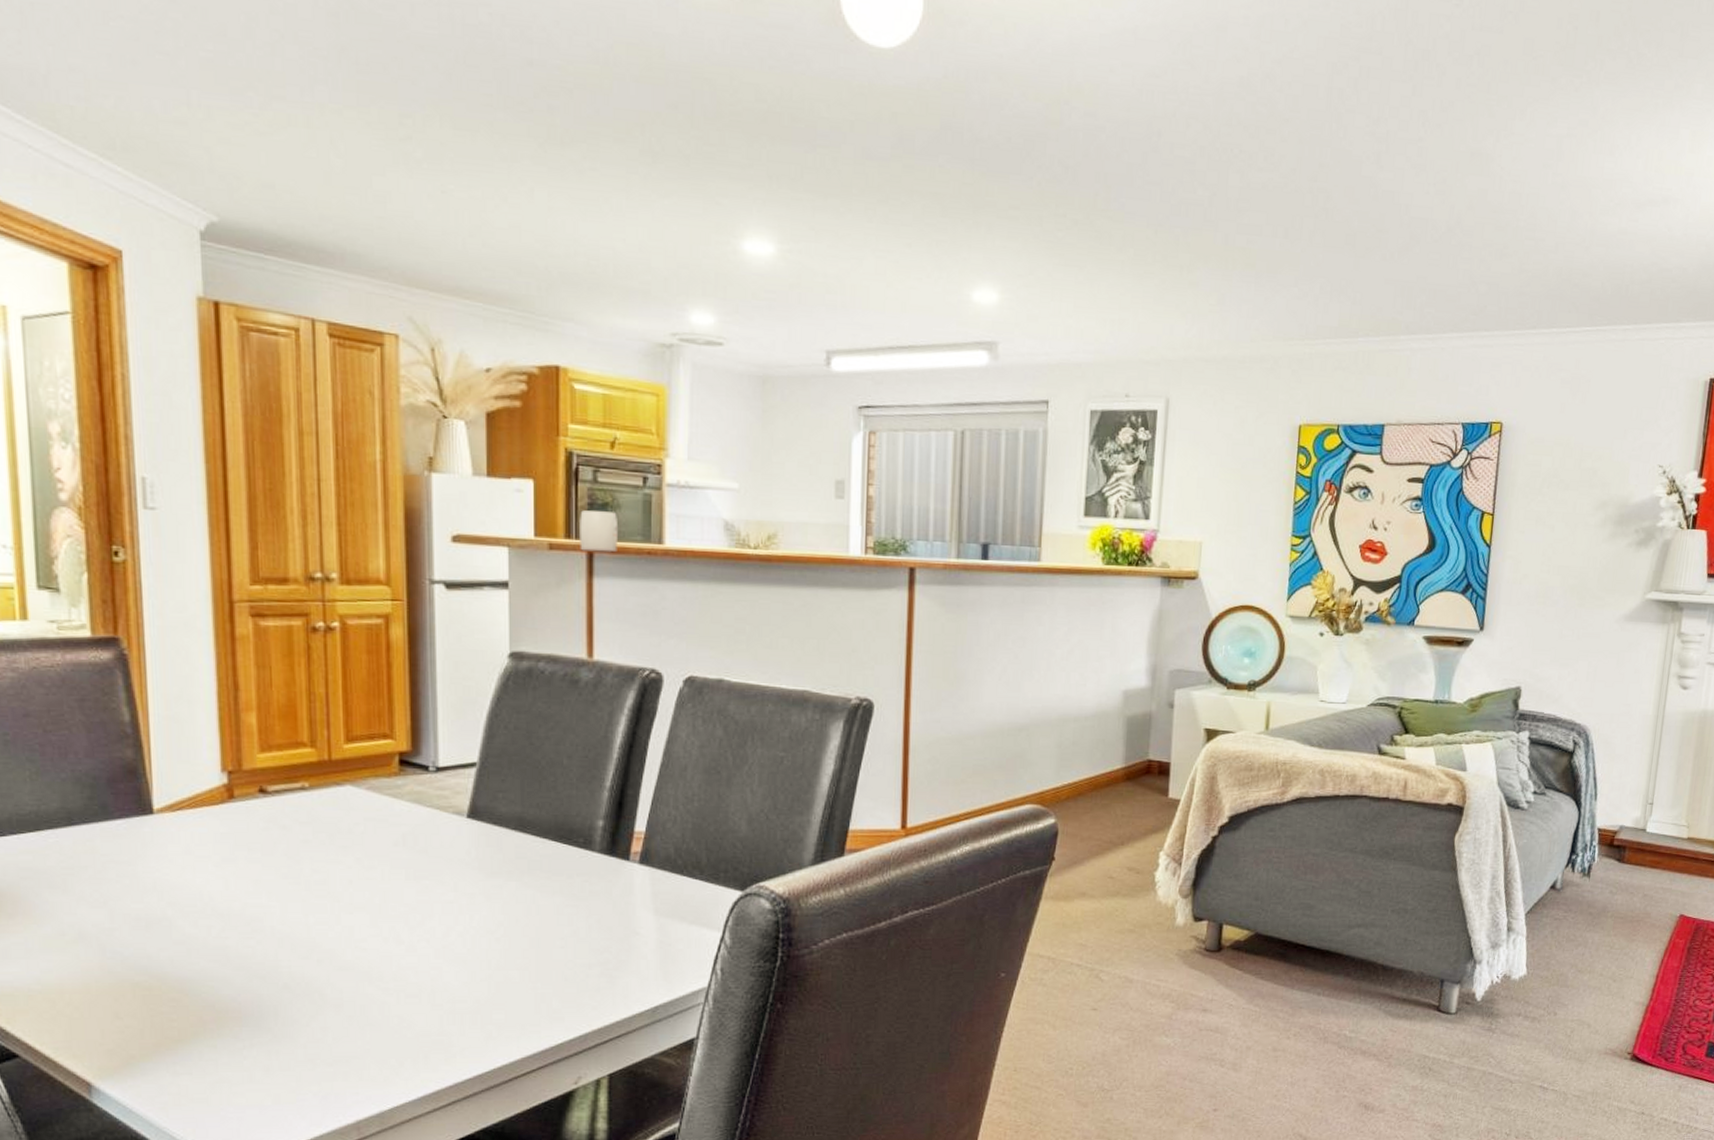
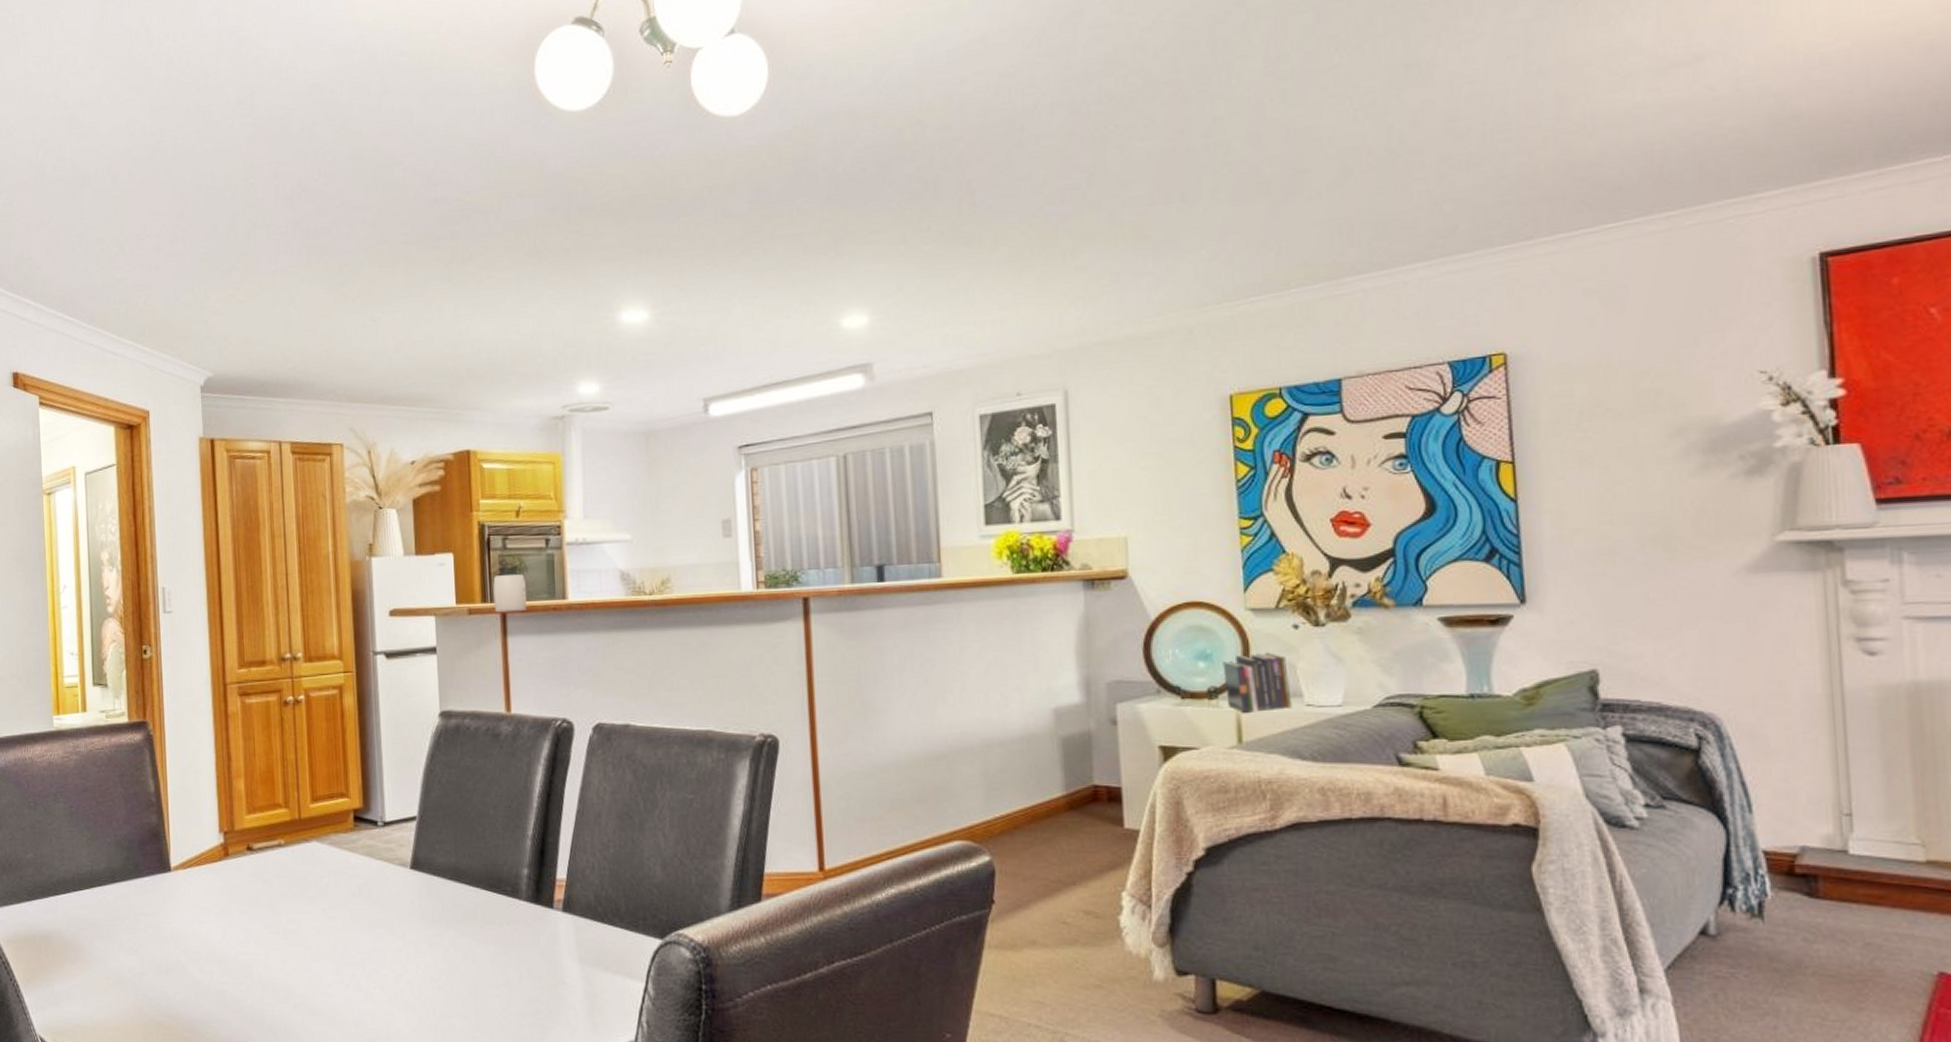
books: none [1262,654,1311,705] -> present [1222,652,1292,713]

